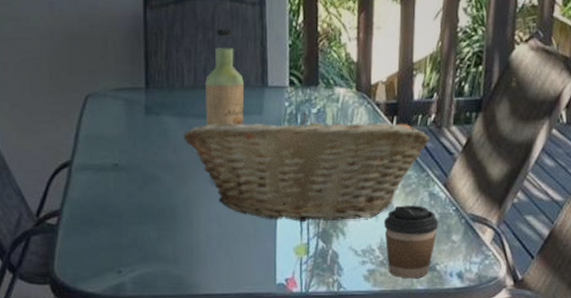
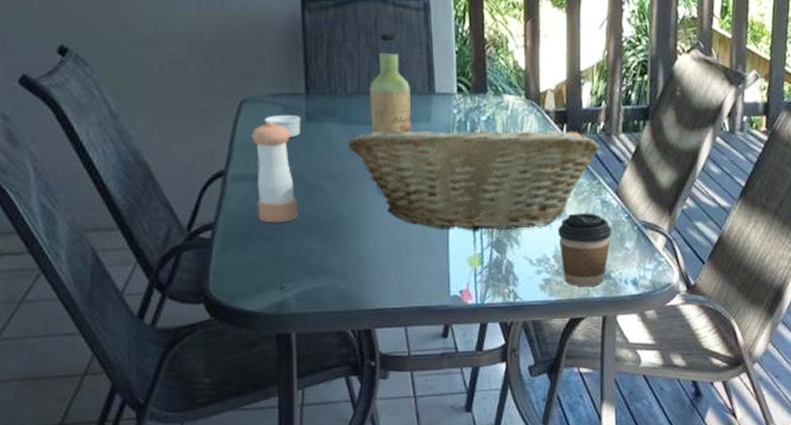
pepper shaker: none [95,114,135,211] -> present [251,121,298,223]
ramekin: none [107,108,141,130] -> present [264,114,301,137]

